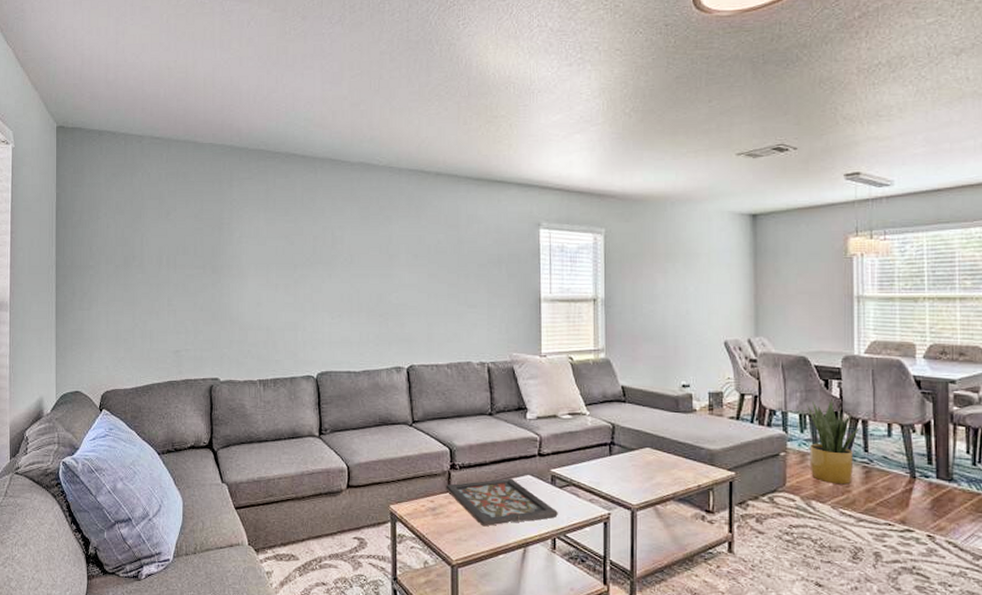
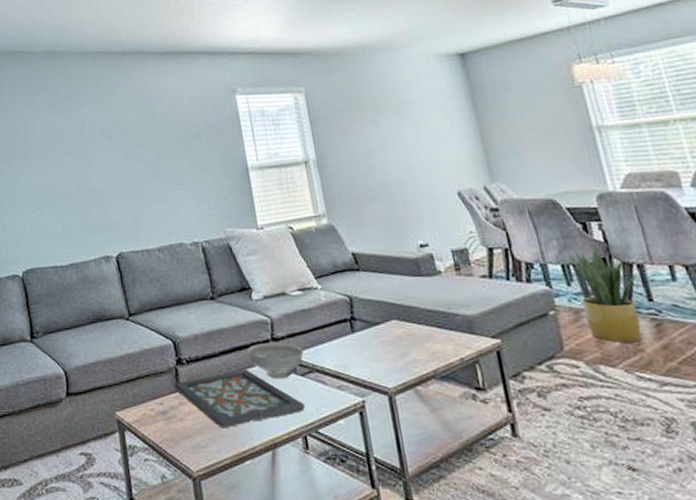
decorative bowl: none [515,457,565,490] -> present [246,342,304,379]

